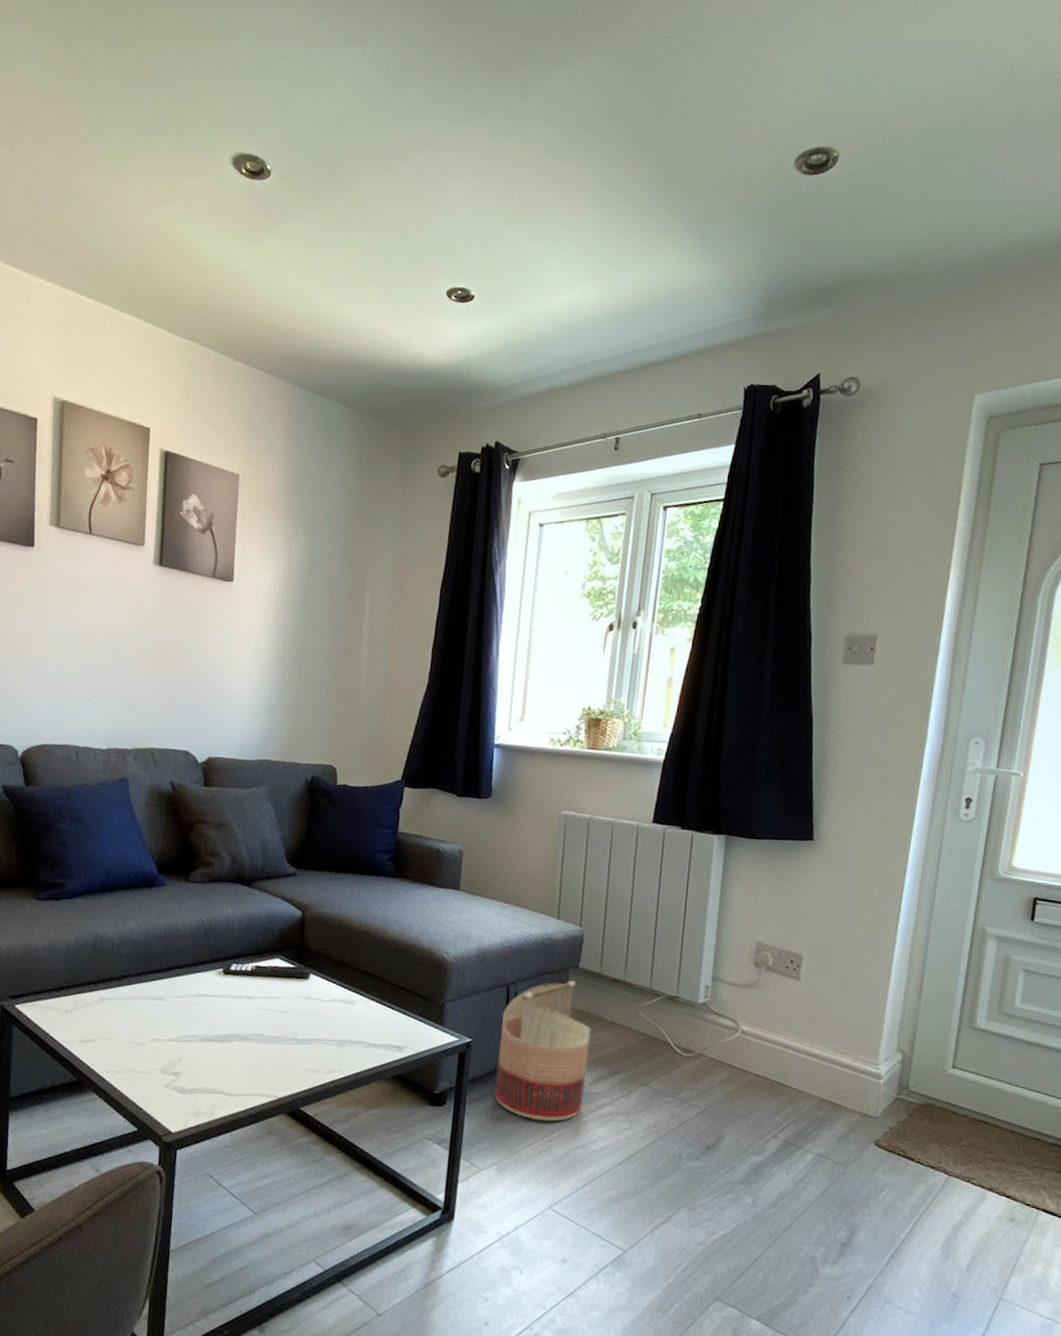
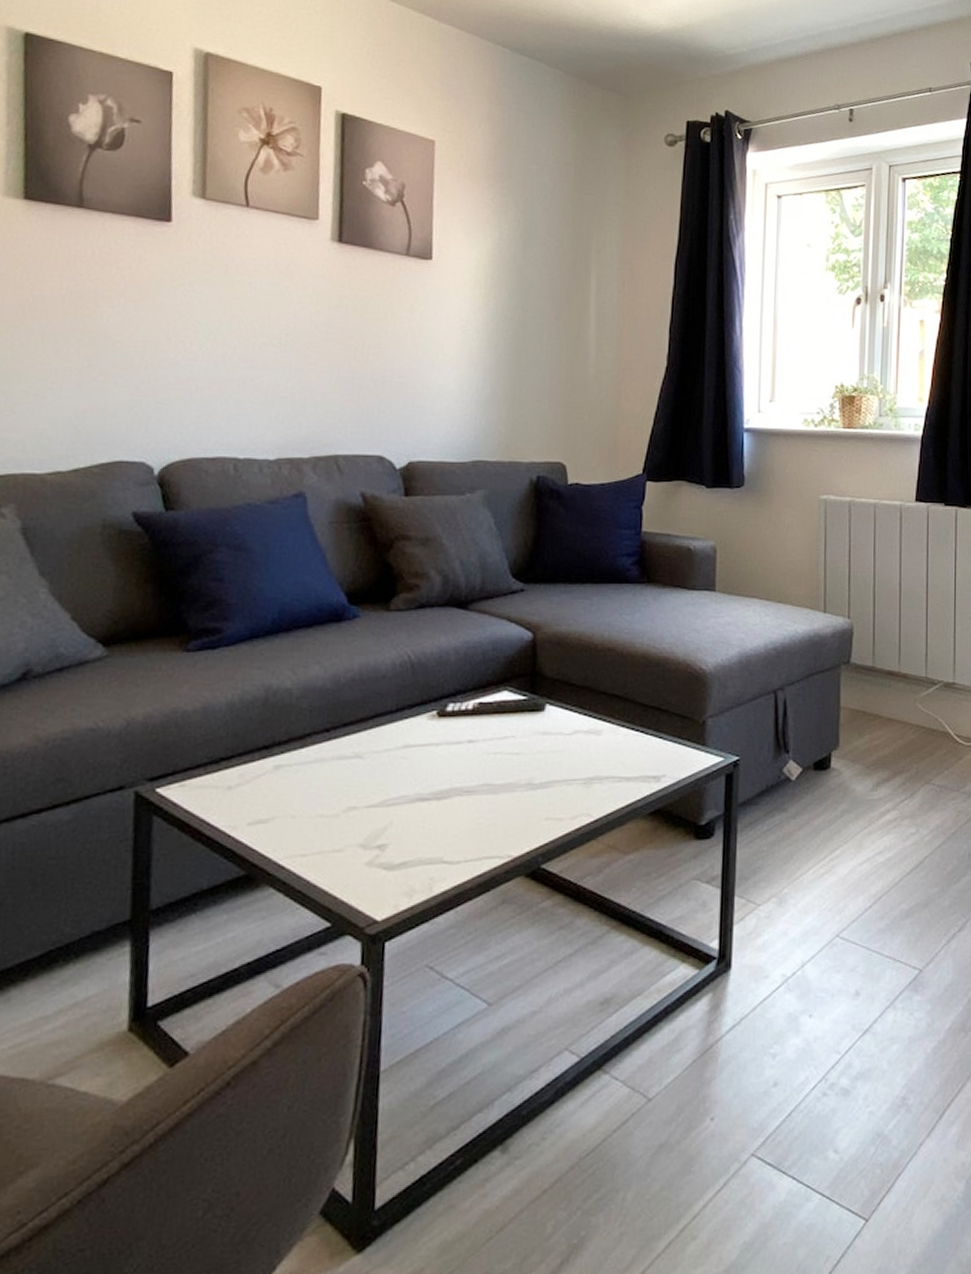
basket: present [494,980,592,1122] -> none [768,678,869,839]

